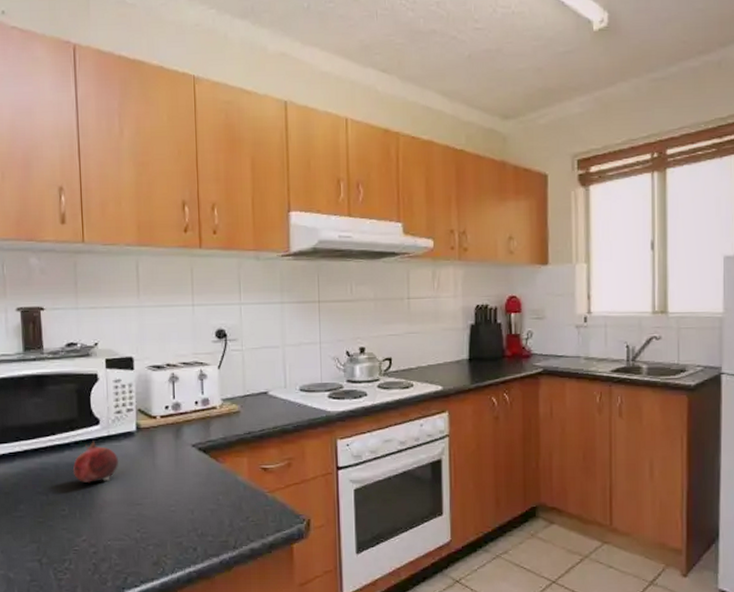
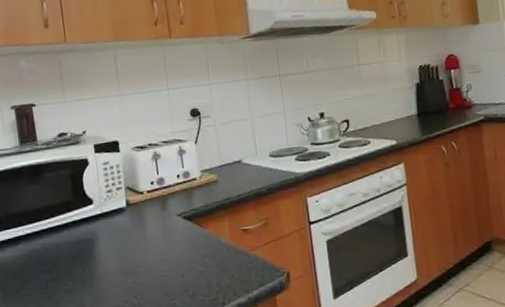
fruit: present [73,441,119,484] -> none [72,219,113,258]

